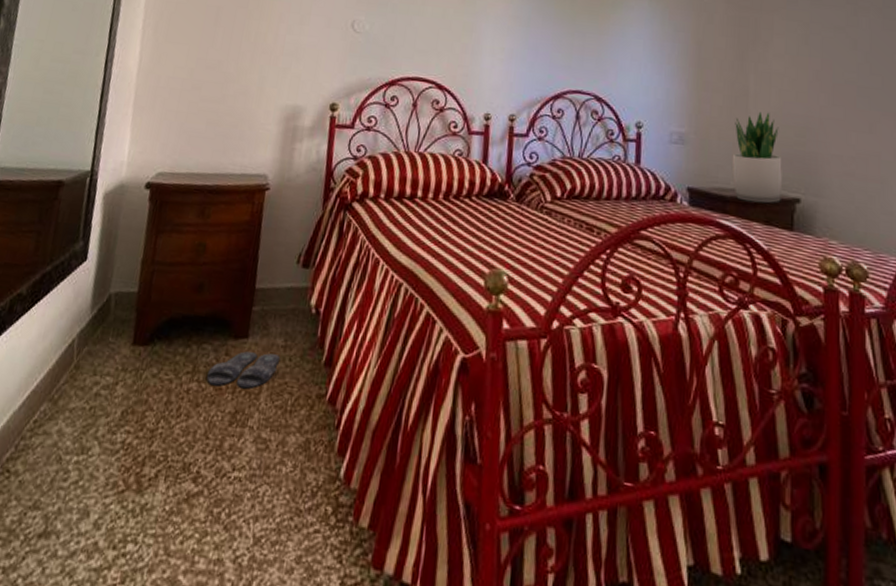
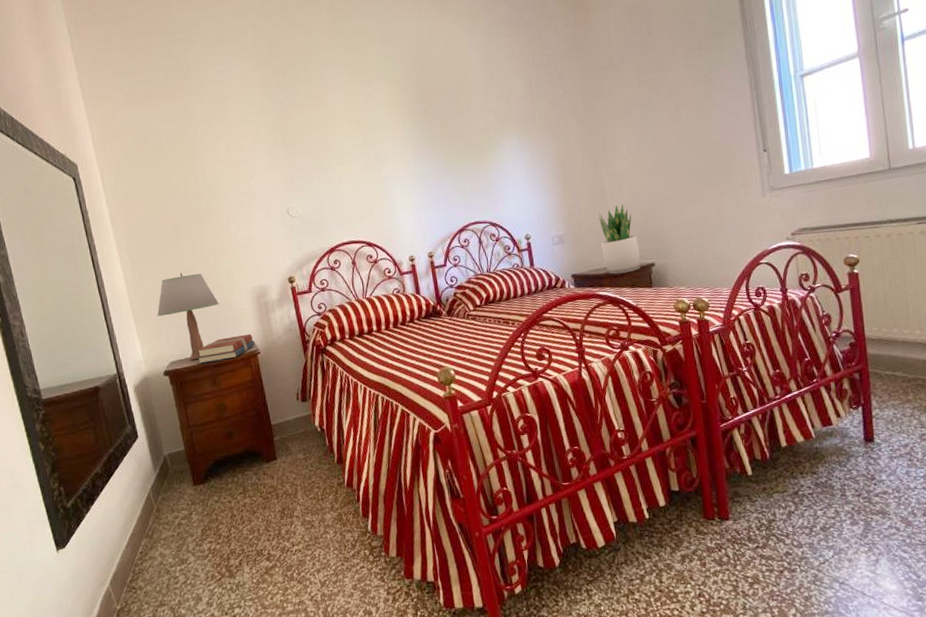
table lamp: none [161,67,239,178] -> present [157,273,219,361]
books: none [191,158,268,188] -> present [197,333,255,364]
slippers: present [206,351,281,389] -> none [254,465,305,497]

